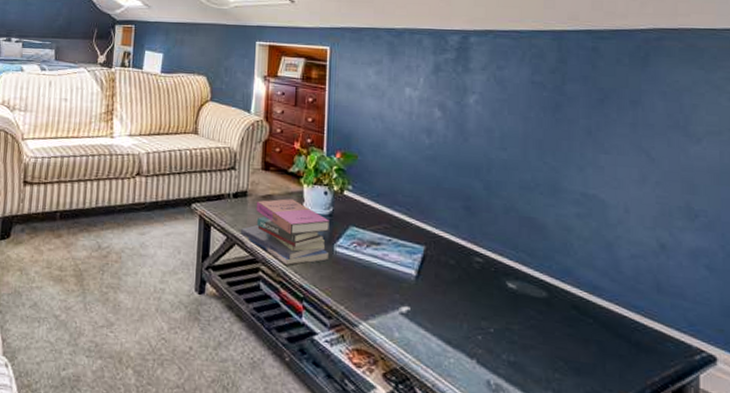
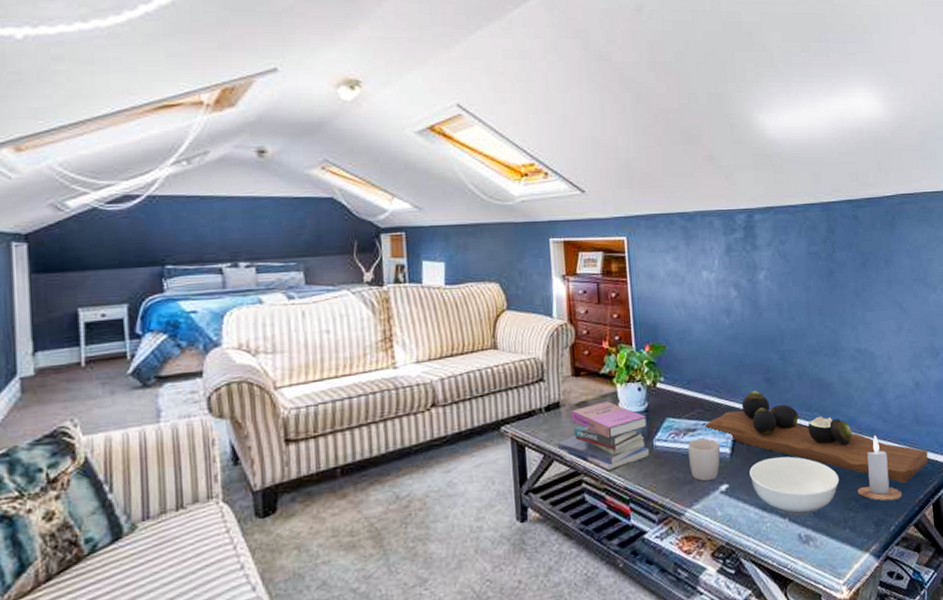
mug: none [369,253,406,300] -> present [688,438,721,482]
decorative tray: none [390,216,671,358] -> present [705,391,929,483]
bowl: none [435,290,546,362] -> present [749,456,840,516]
candle: none [568,294,629,374] -> present [857,435,902,501]

